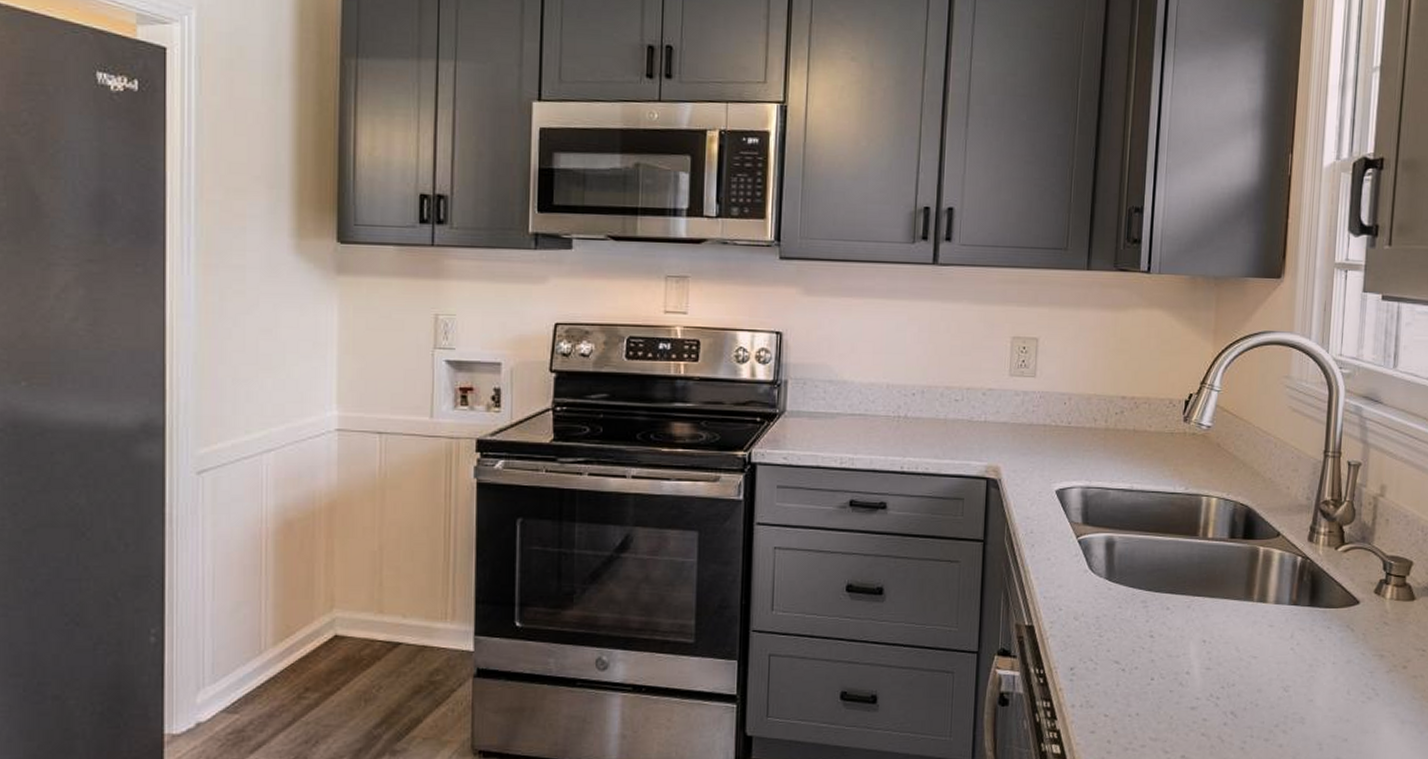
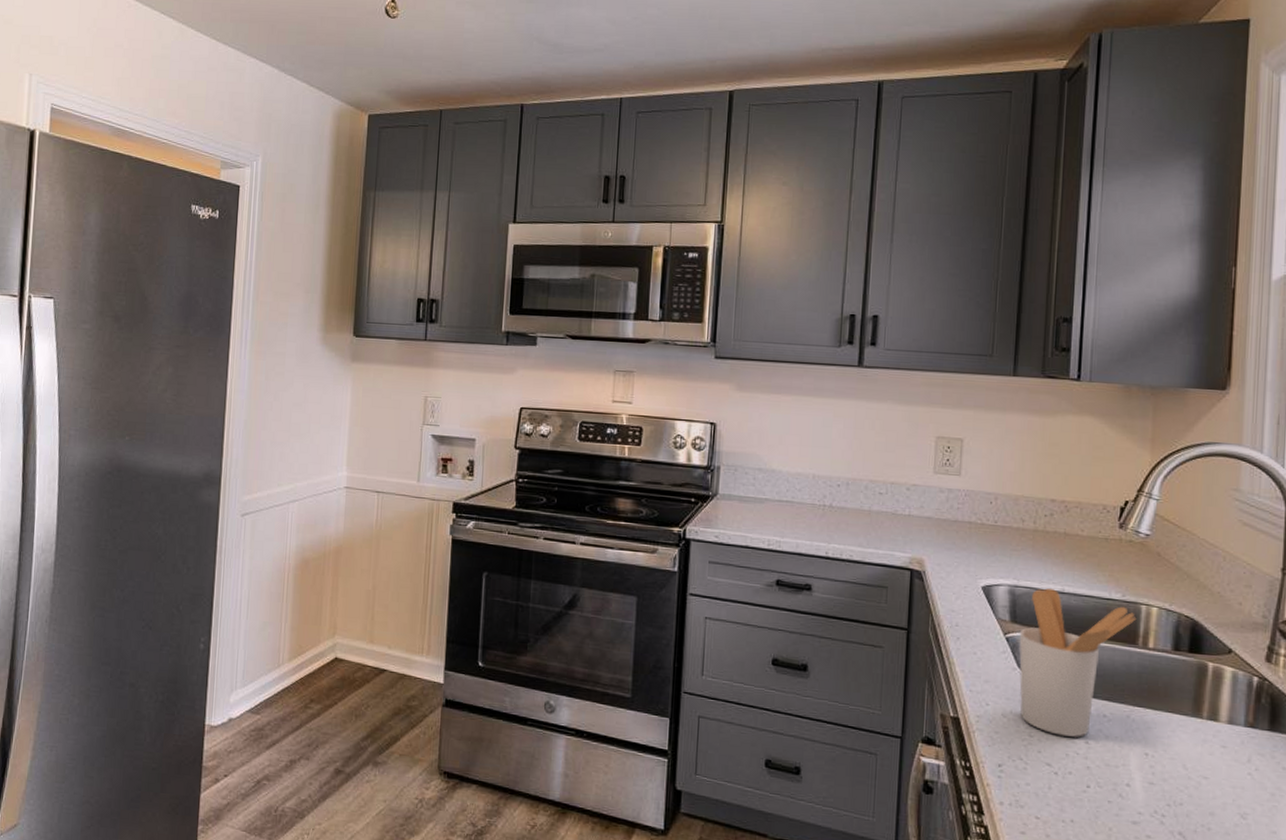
utensil holder: none [1090,487,1198,633] -> present [1018,588,1137,737]

